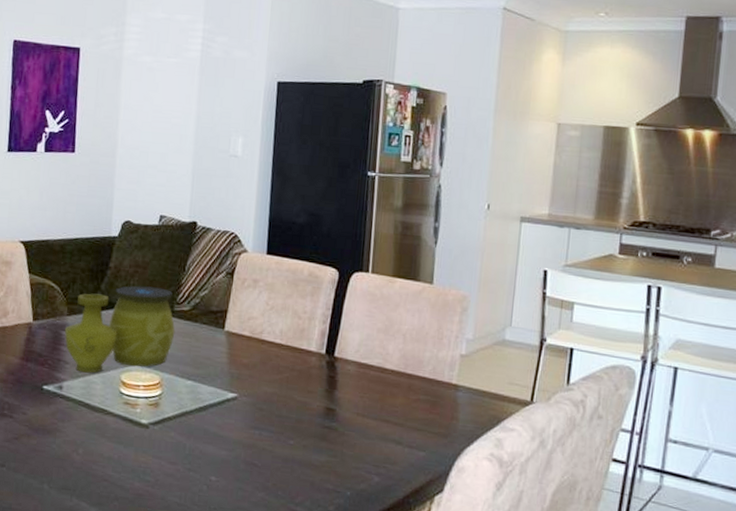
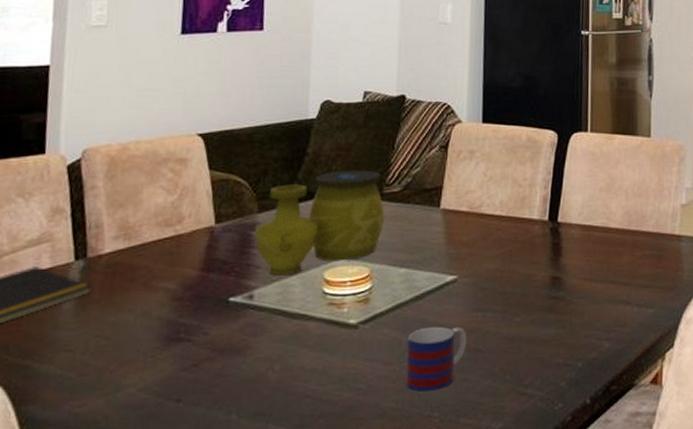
mug: none [188,436,244,494] -> present [405,326,467,392]

